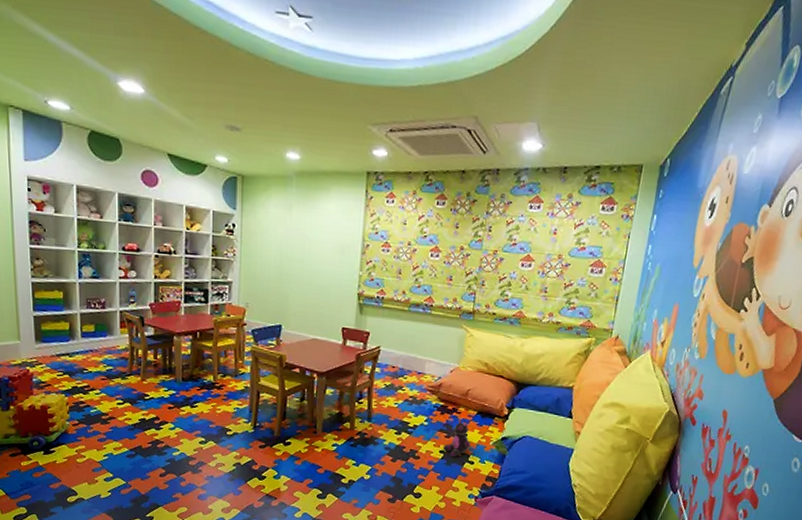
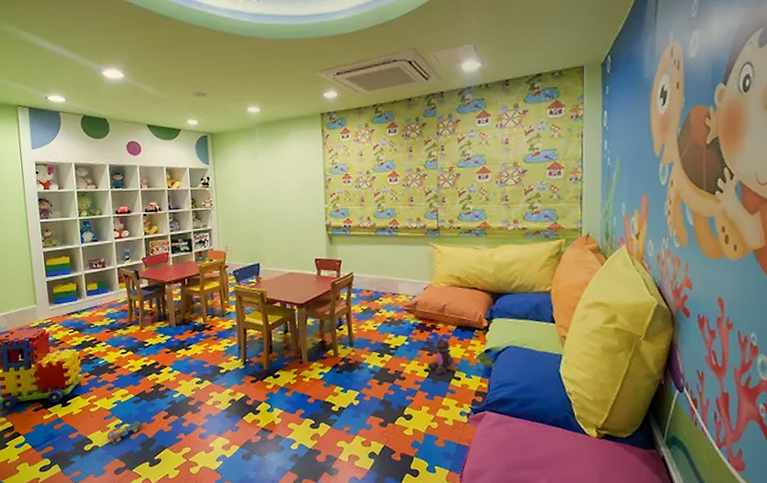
toy truck: none [94,475,136,497] -> present [107,420,143,443]

